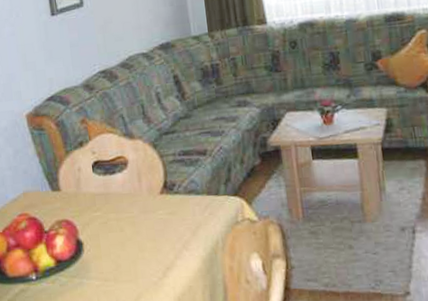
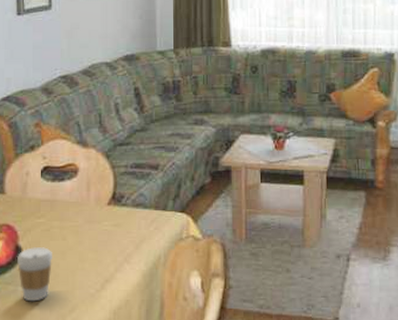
coffee cup: none [78,239,114,293] -> present [16,247,52,302]

